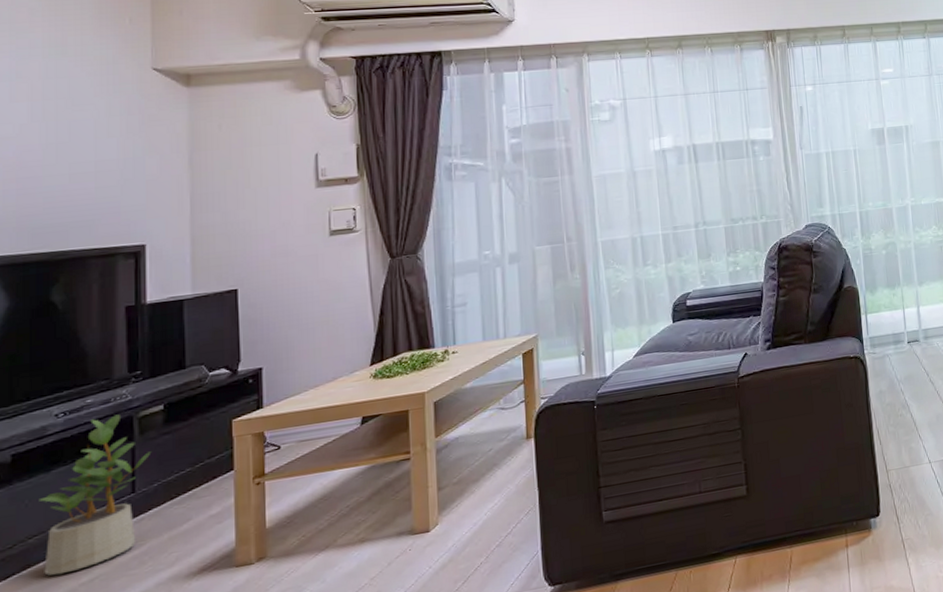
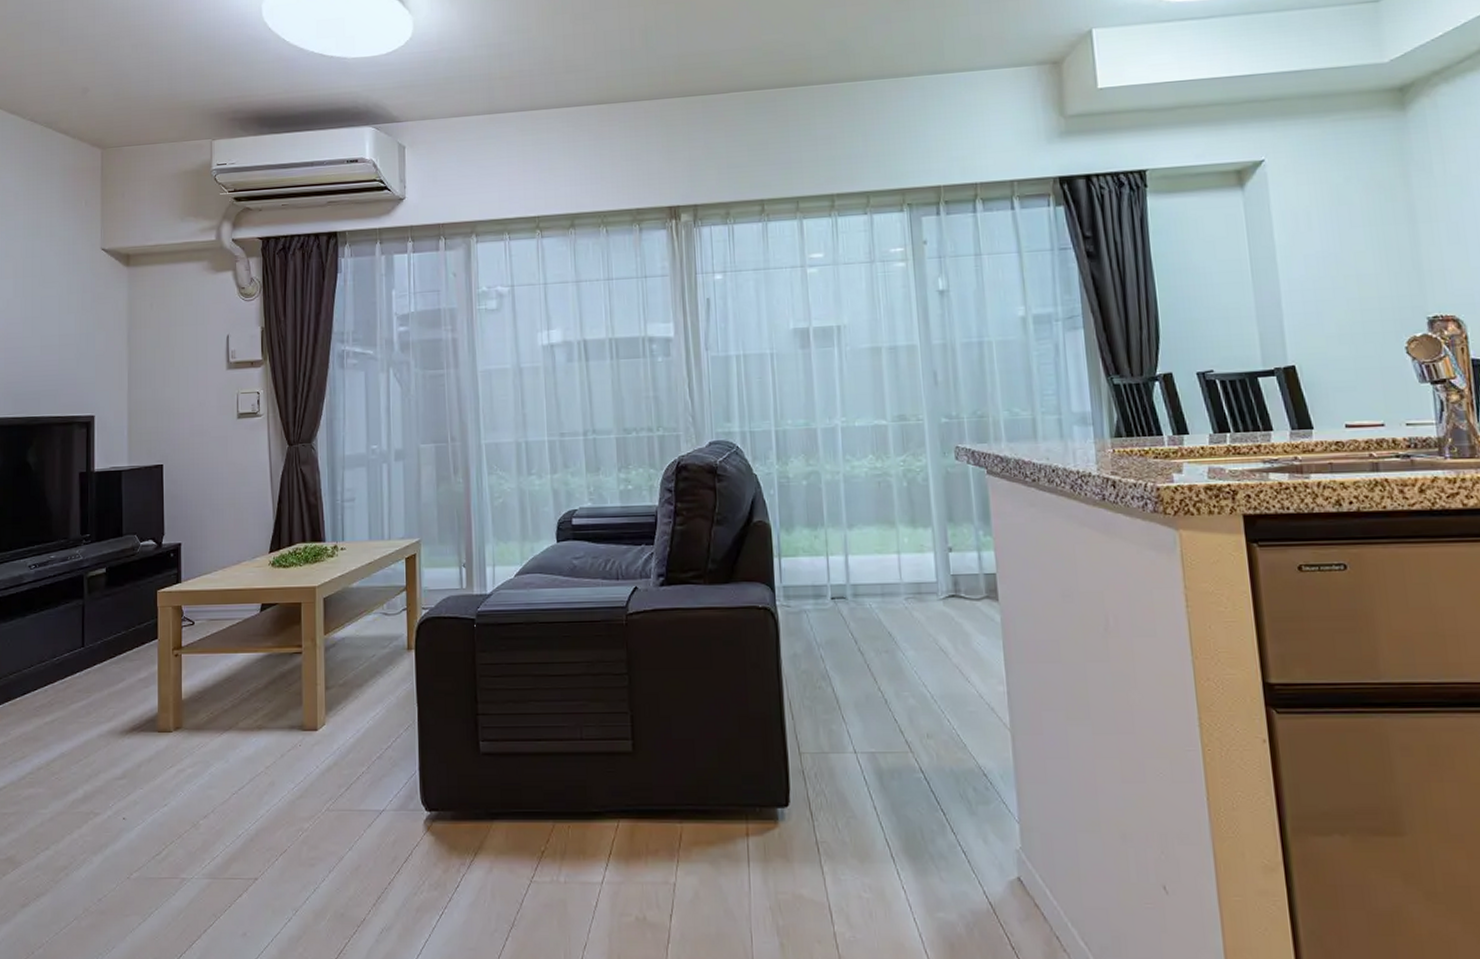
potted plant: present [39,414,152,576] -> none [17,572,96,712]

